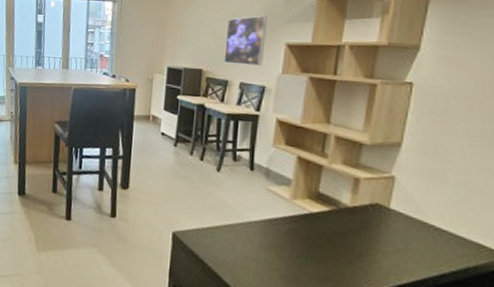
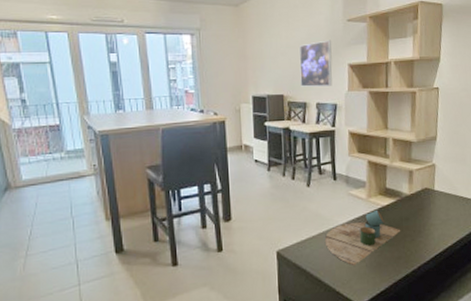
decorative tray: none [230,214,333,273] -> present [324,209,401,266]

